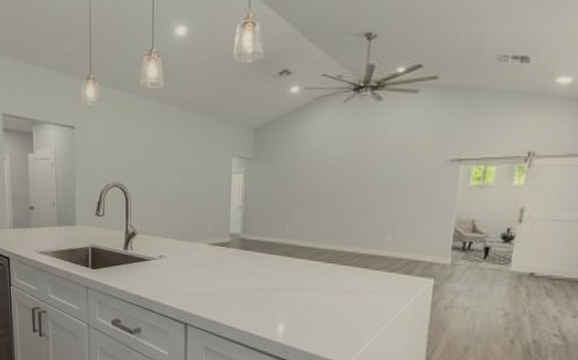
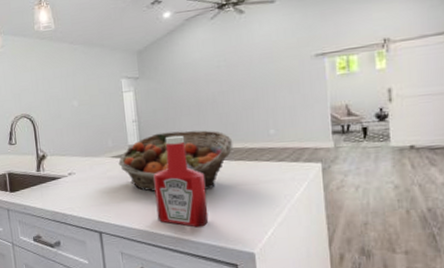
fruit basket: none [216,224,344,292] -> present [118,130,233,191]
ketchup bottle: none [250,229,308,331] -> present [153,135,209,228]

